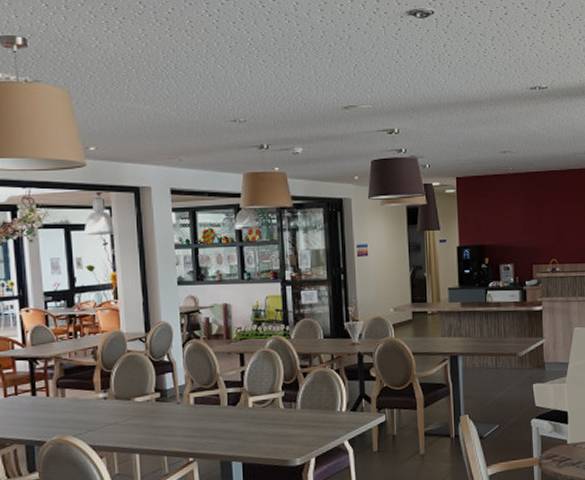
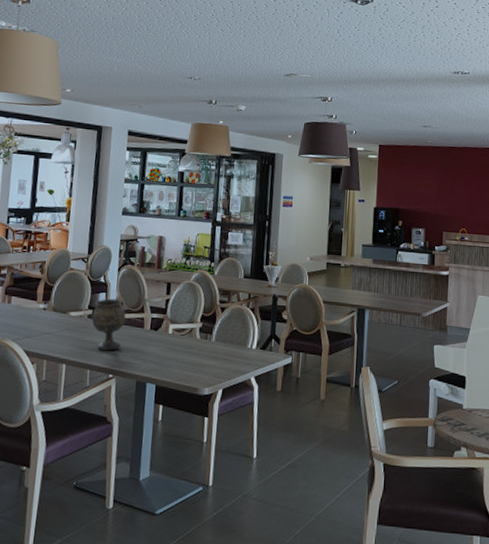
goblet: none [160,377,198,435] -> present [91,298,126,351]

